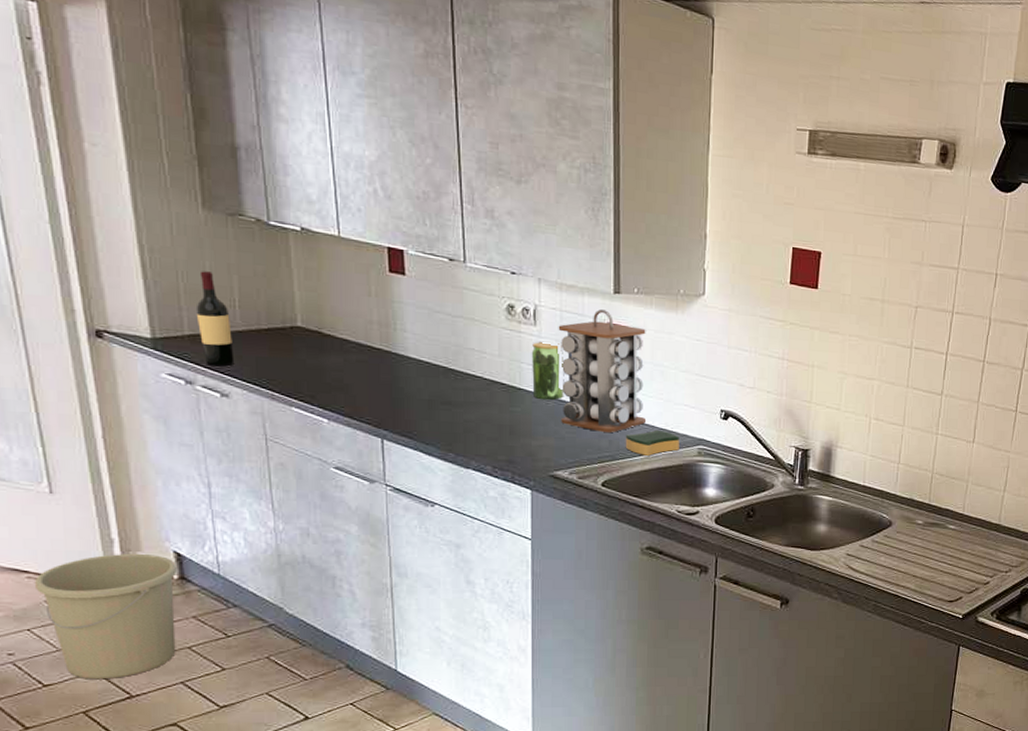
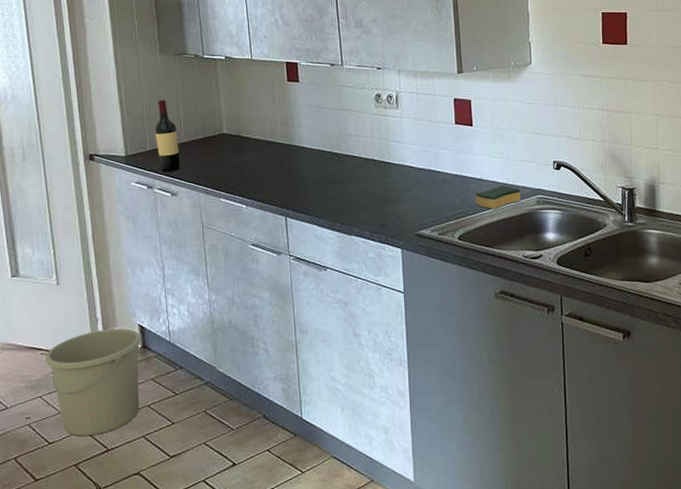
jar: present [531,342,564,401] -> none [395,121,424,170]
spice rack: present [558,309,646,432] -> none [415,88,491,192]

